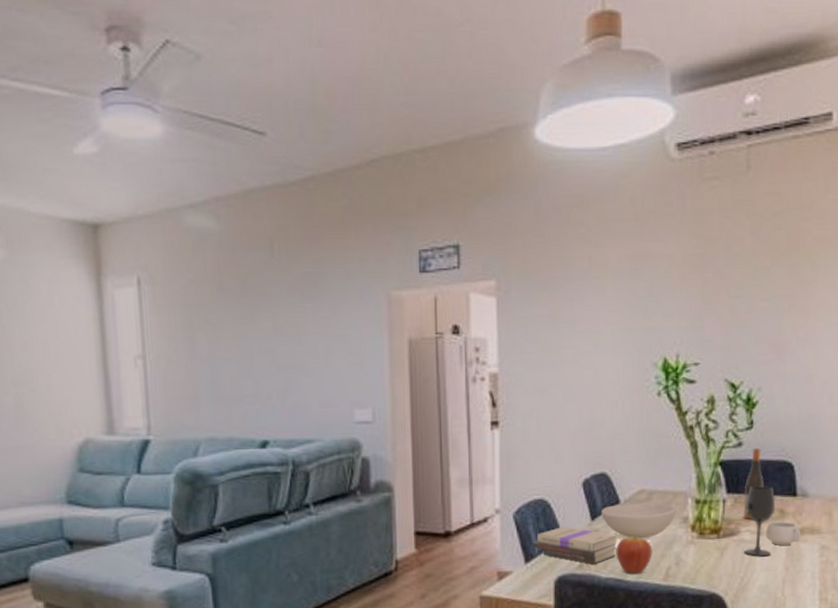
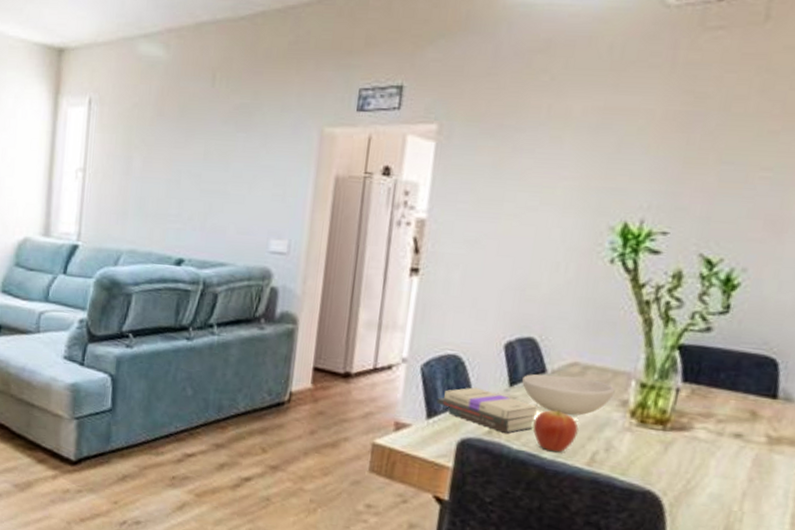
wine bottle: present [743,447,764,519] -> none [700,335,736,416]
wine glass: present [744,486,776,557] -> none [696,379,747,462]
mug: present [765,521,801,546] -> none [727,423,777,454]

